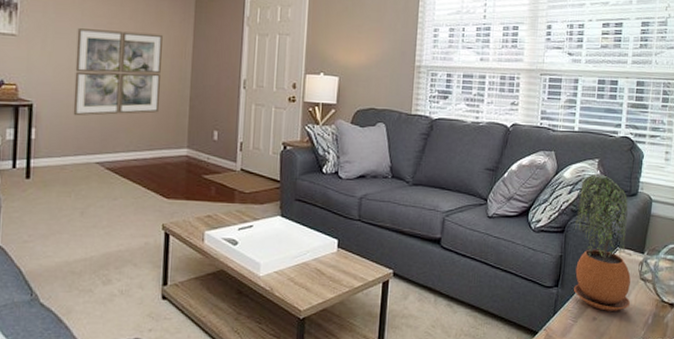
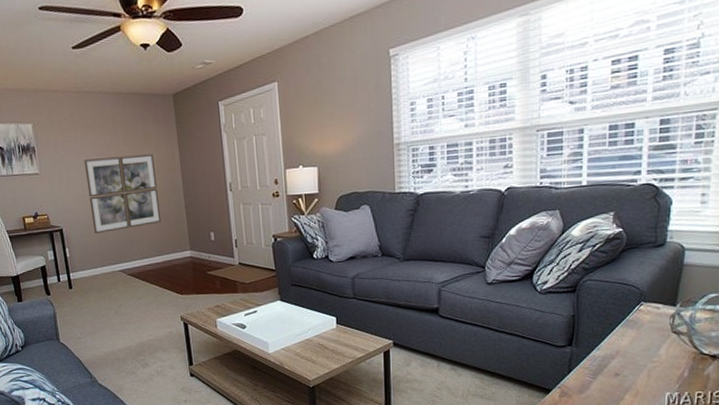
potted plant: present [574,173,631,311] -> none [587,227,660,367]

